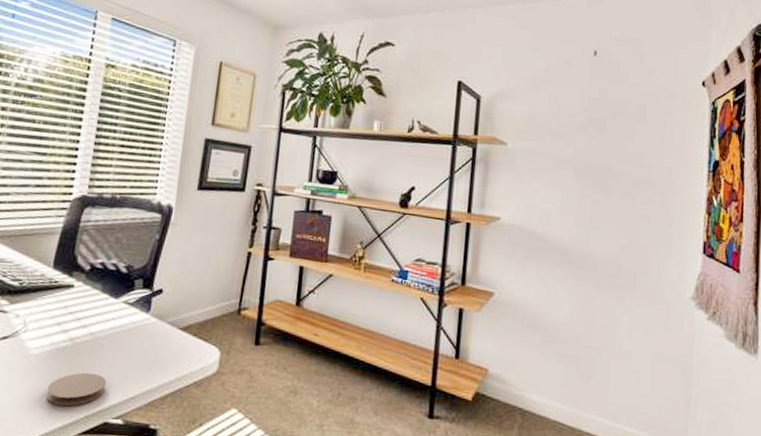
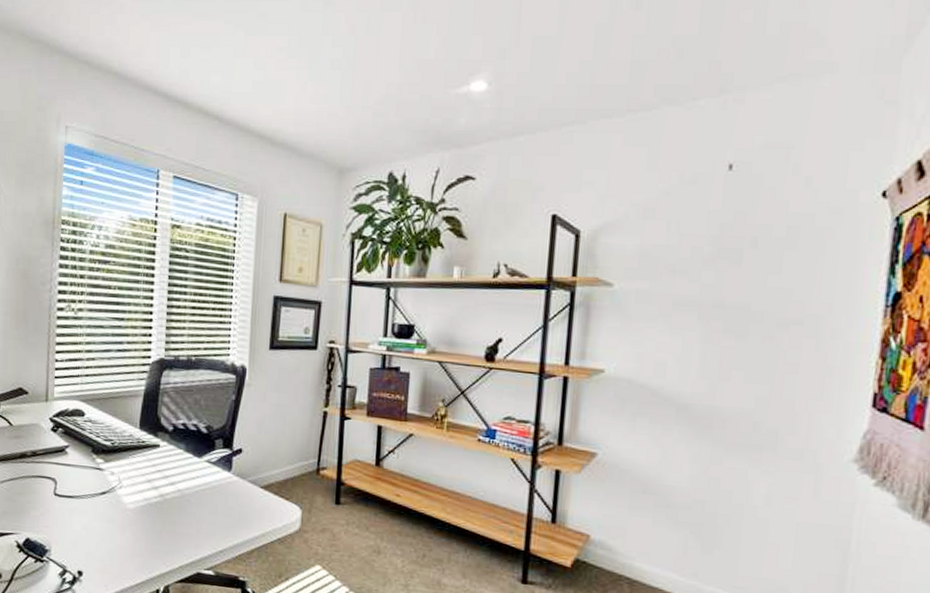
coaster: present [45,372,107,407] -> none [143,526,197,557]

